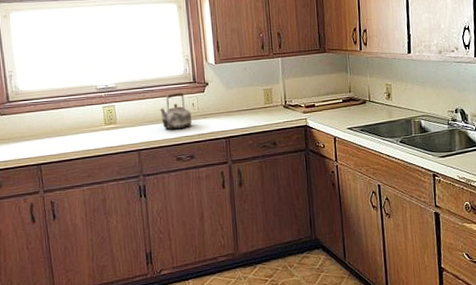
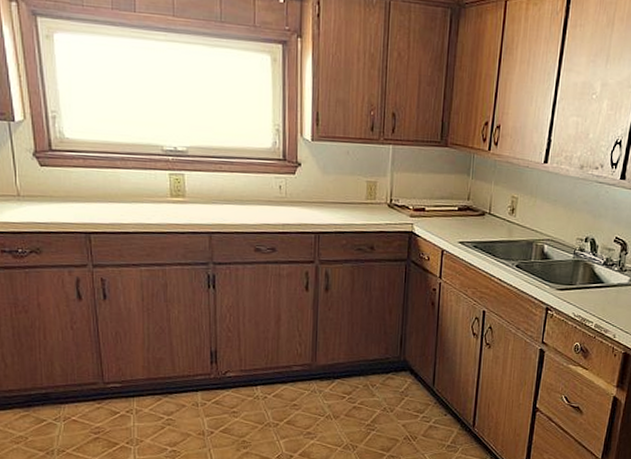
kettle: present [159,92,192,130] -> none [238,169,277,215]

